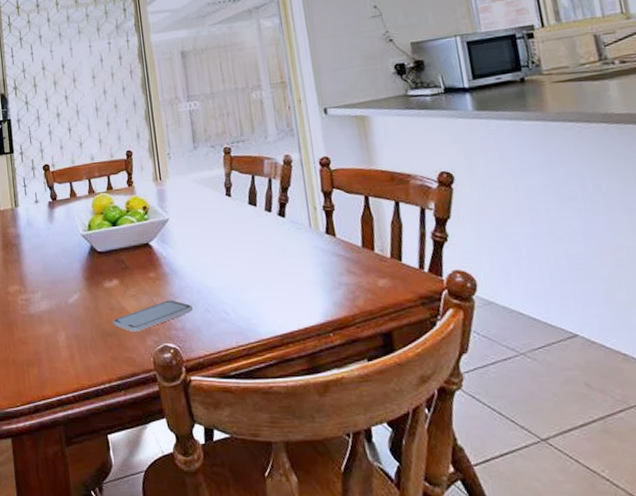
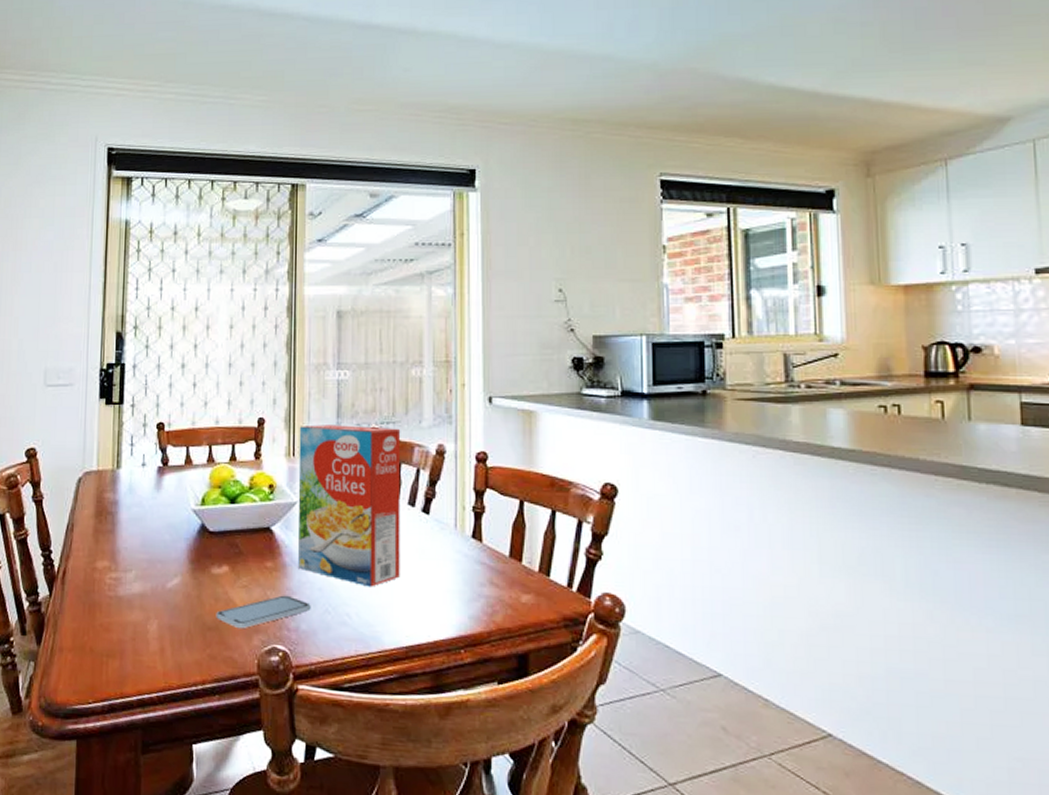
cereal box: none [162,145,267,286] -> present [298,425,401,587]

